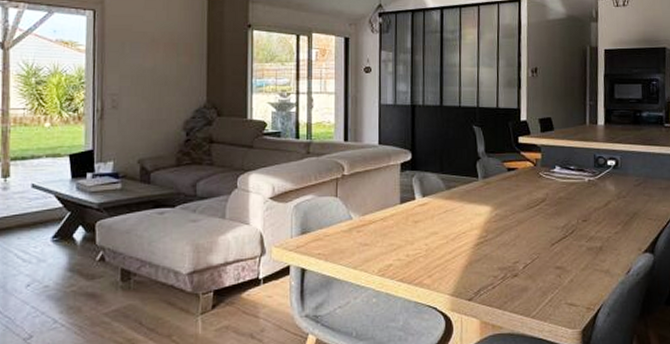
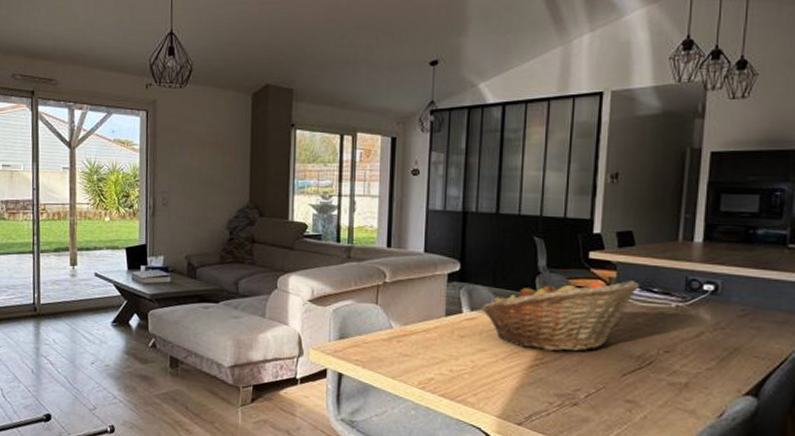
fruit basket: none [431,161,560,229] -> present [481,280,640,352]

